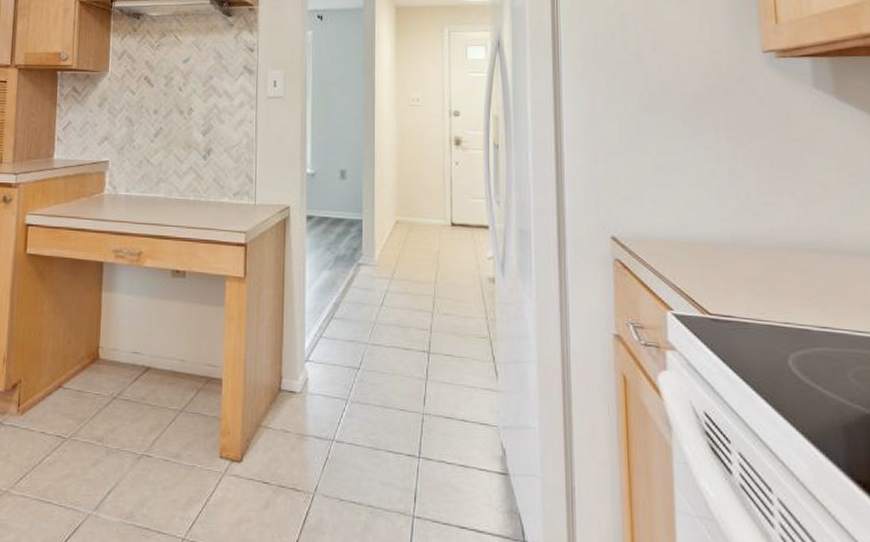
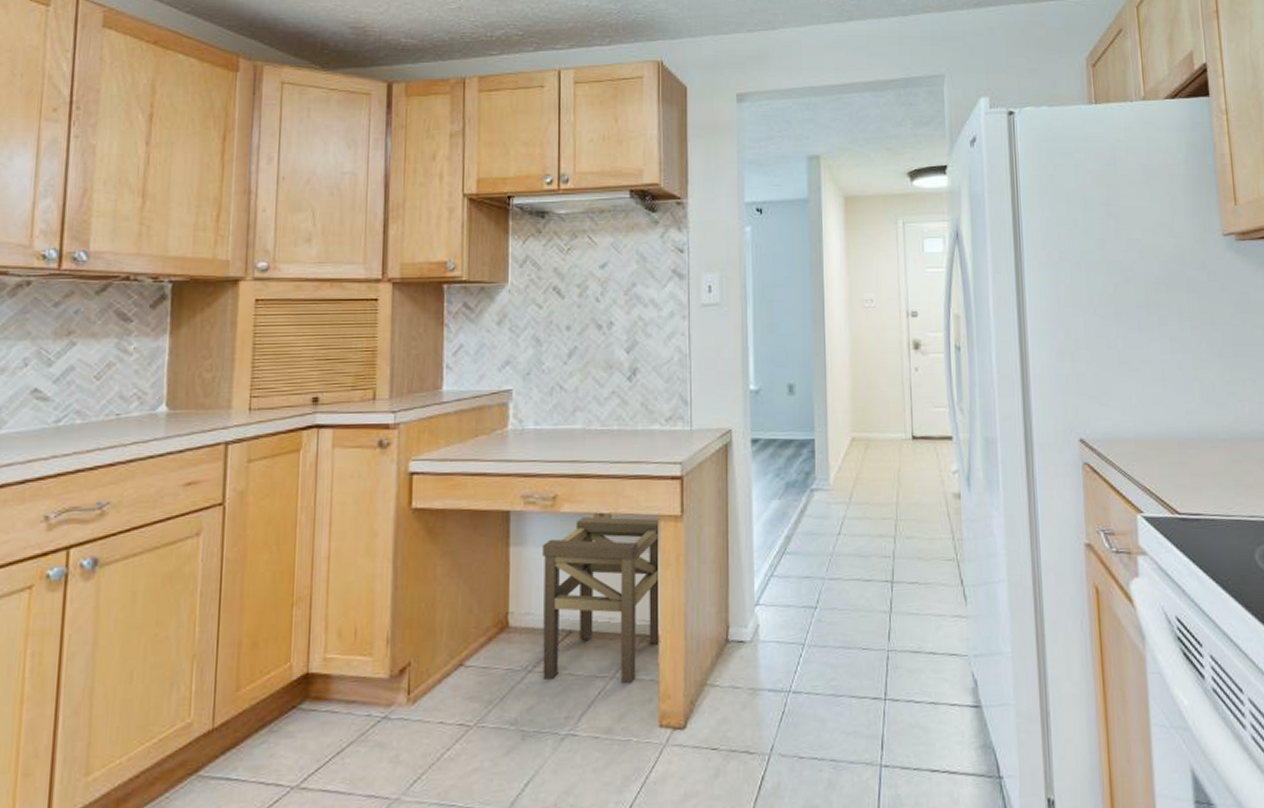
stool: none [125,272,227,418] -> present [543,516,661,684]

